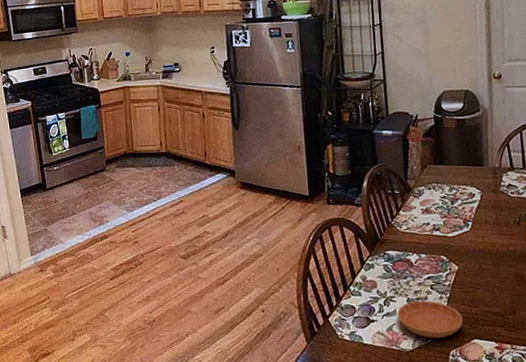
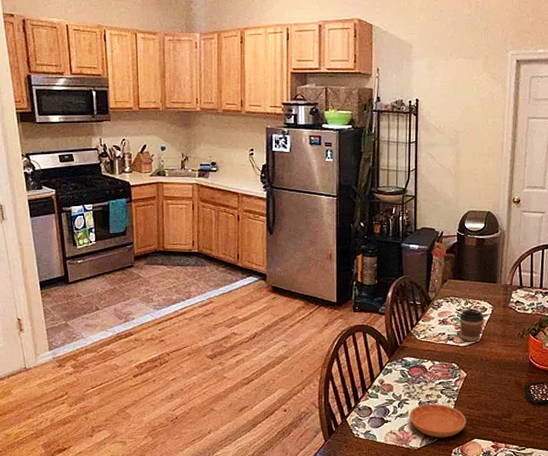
coffee cup: none [444,195,473,232] -> present [459,308,484,342]

